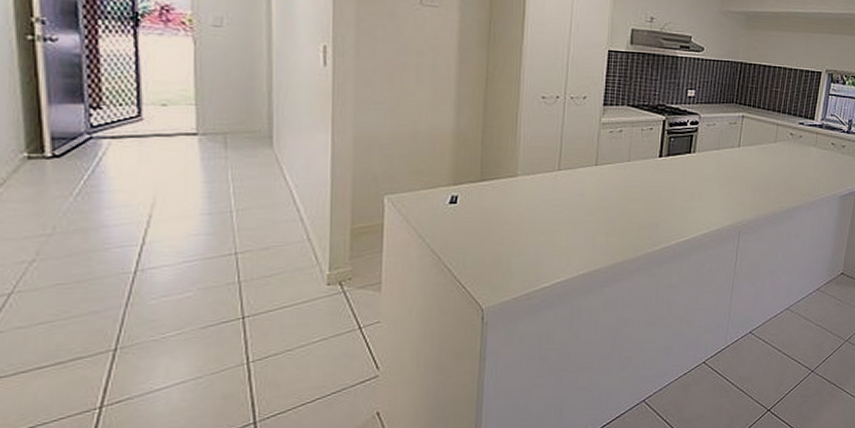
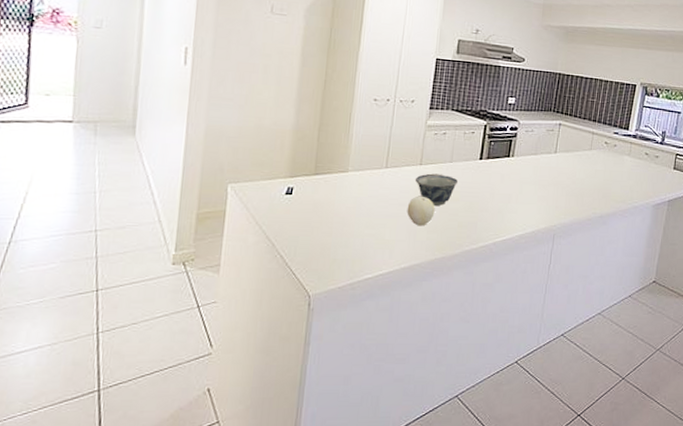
fruit: none [583,198,614,230] -> present [407,195,435,226]
bowl: none [590,174,638,207] -> present [414,173,459,206]

